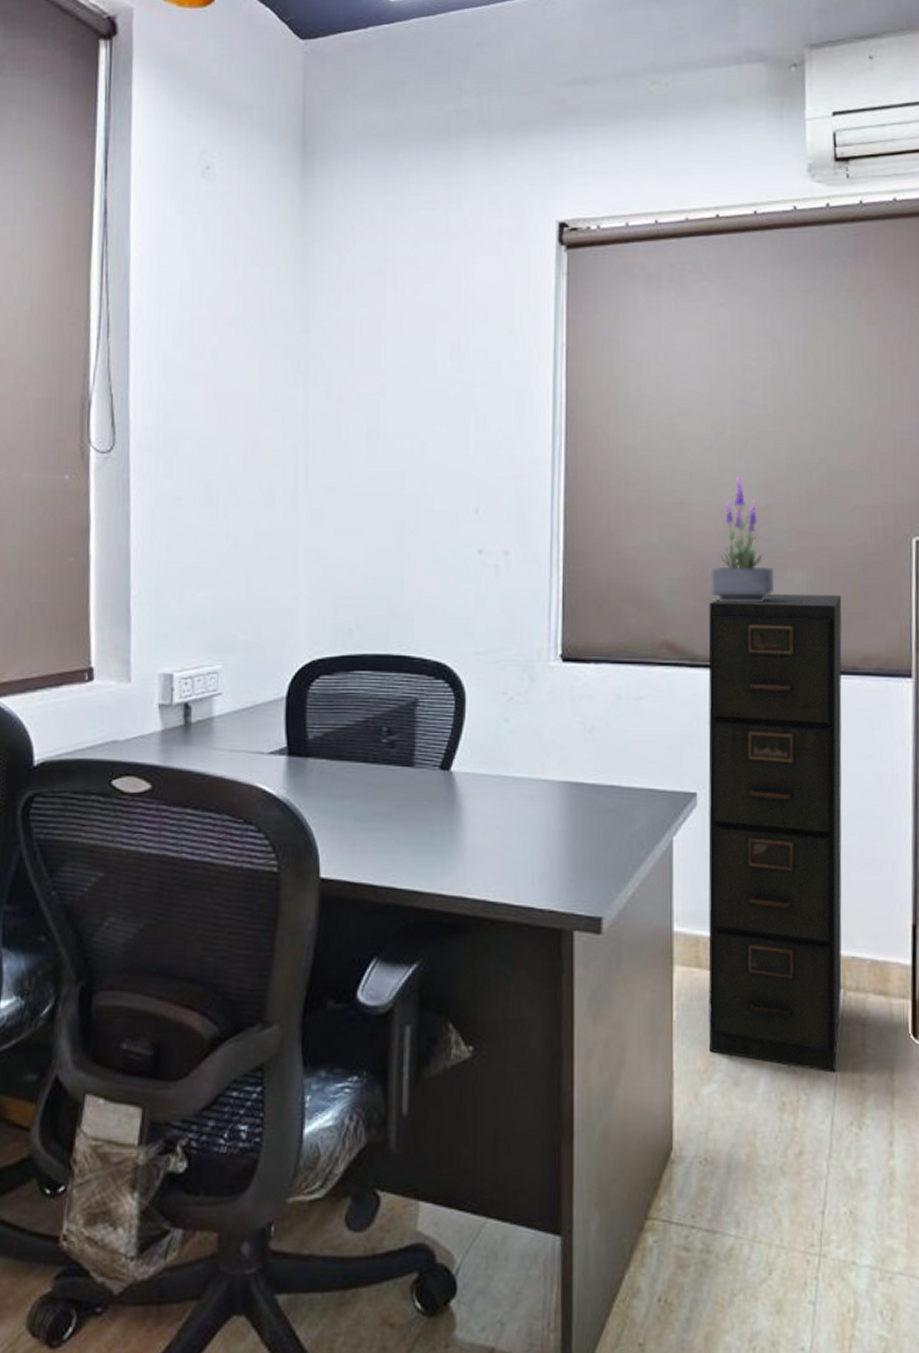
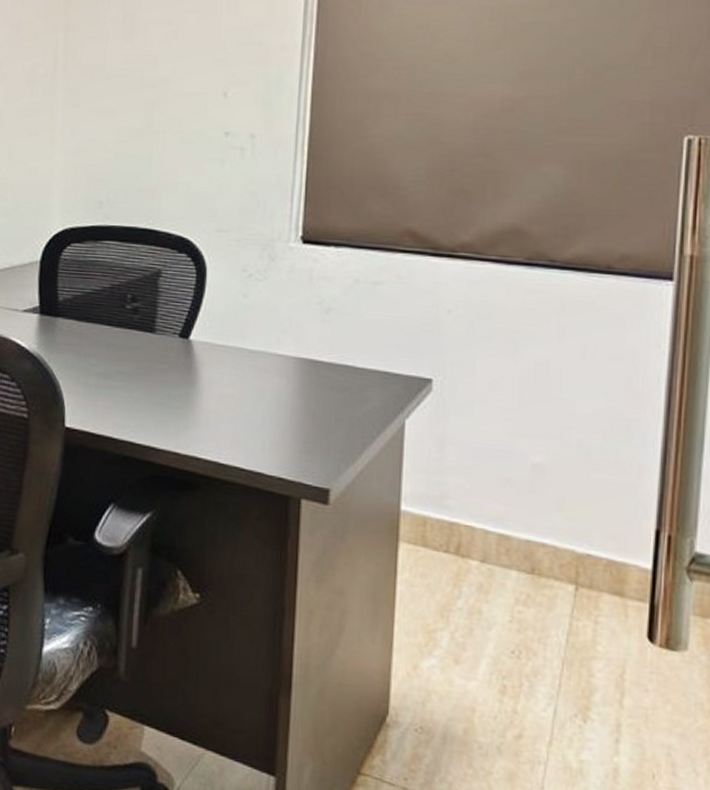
filing cabinet: present [708,593,842,1073] -> none [431,187,600,665]
potted plant: present [710,477,774,603] -> none [457,68,528,196]

